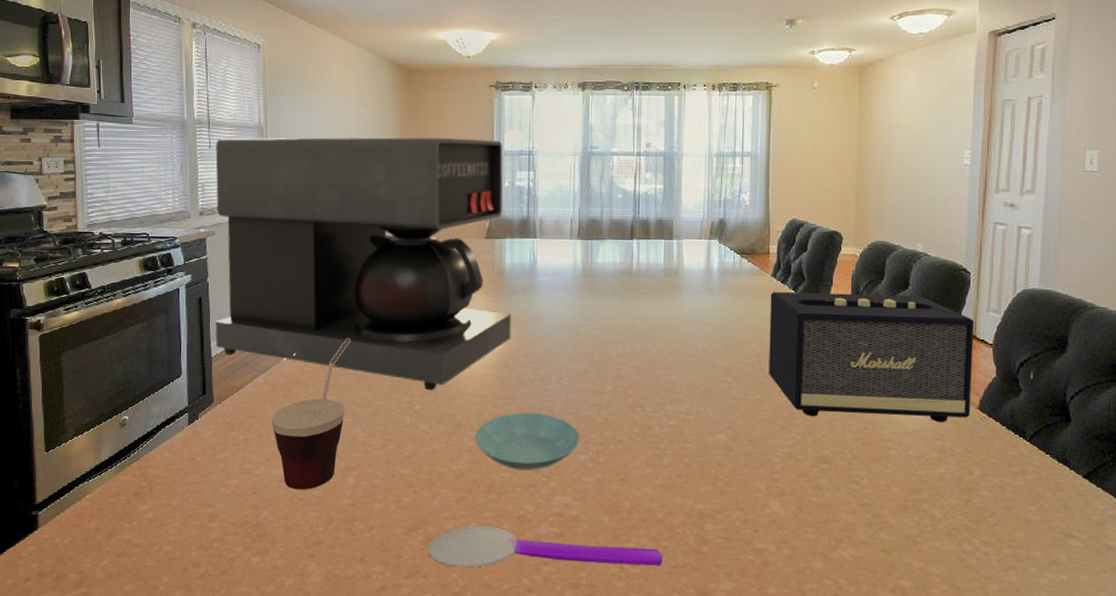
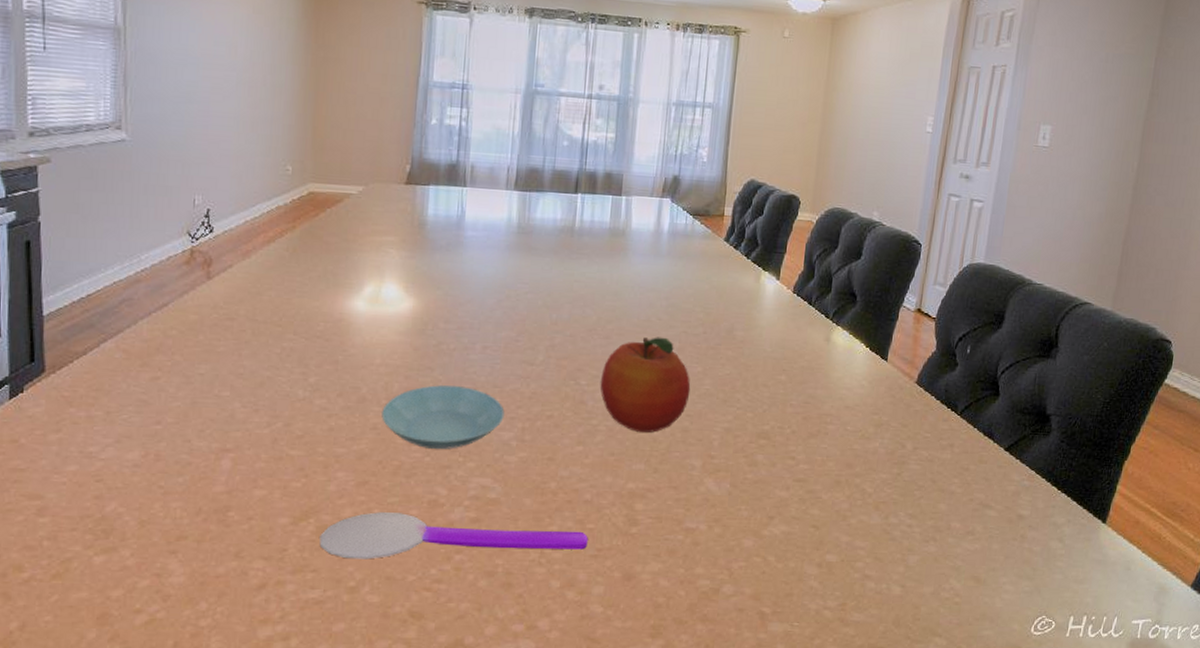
coffee maker: present [215,137,512,390] -> none [49,39,432,359]
cup: present [271,339,350,490] -> none [123,297,231,477]
fruit: none [664,367,750,456] -> present [600,337,691,433]
speaker: present [769,291,974,423] -> none [713,257,920,397]

